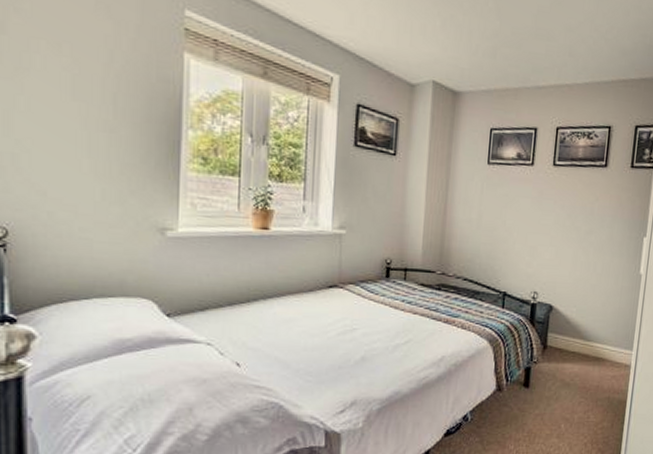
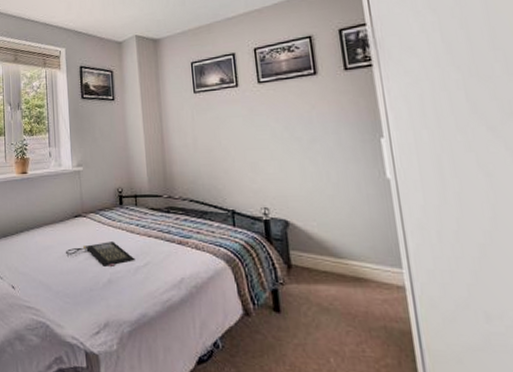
clutch bag: none [312,317,396,343] -> present [65,242,135,266]

